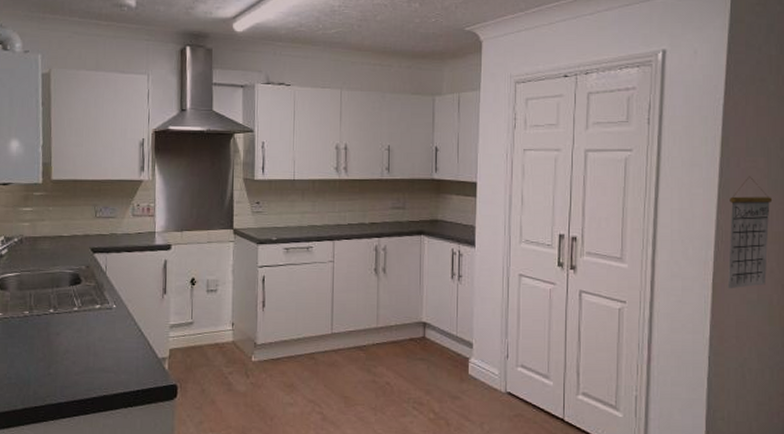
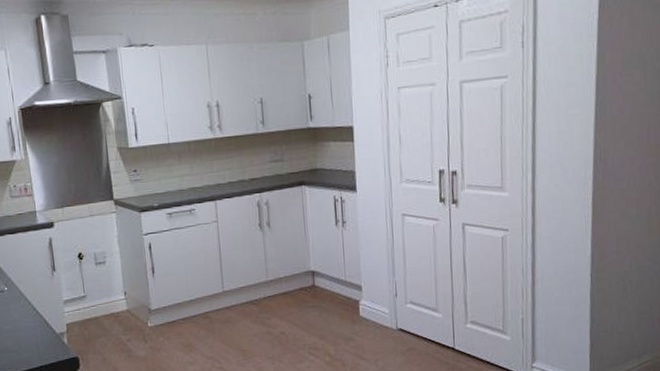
calendar: present [727,176,773,289] -> none [607,90,650,207]

